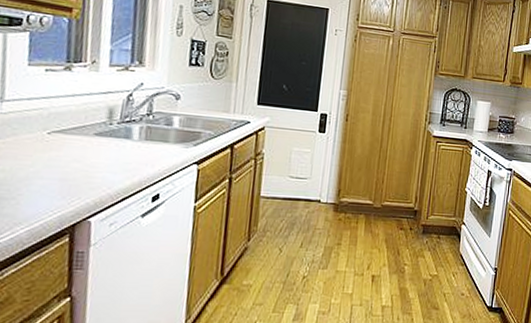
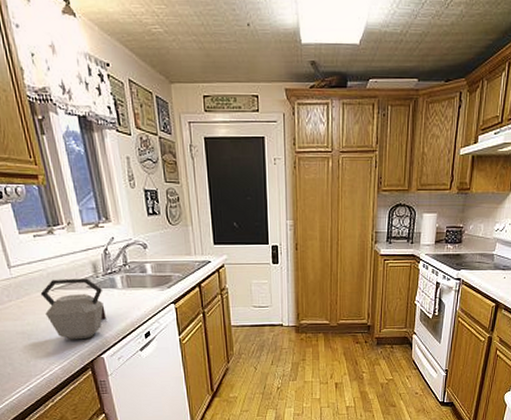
kettle: none [29,120,113,197] -> present [40,278,106,340]

